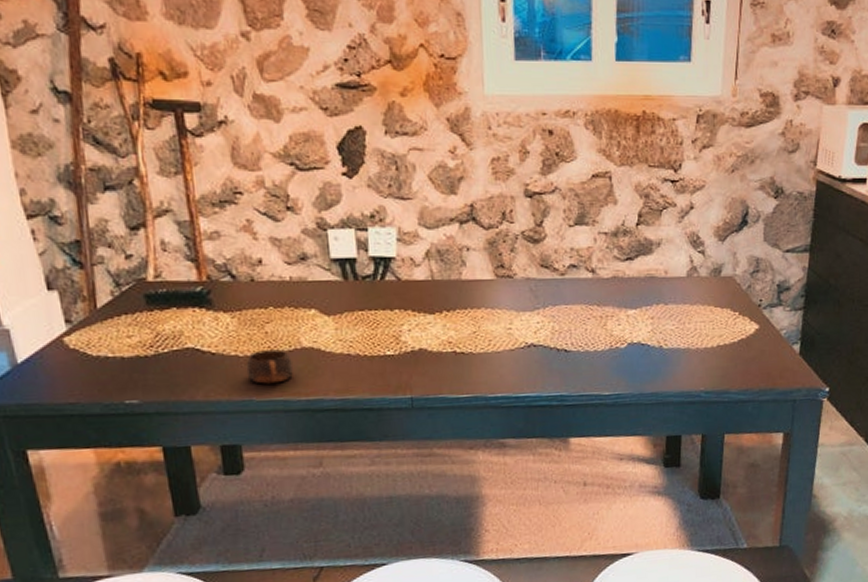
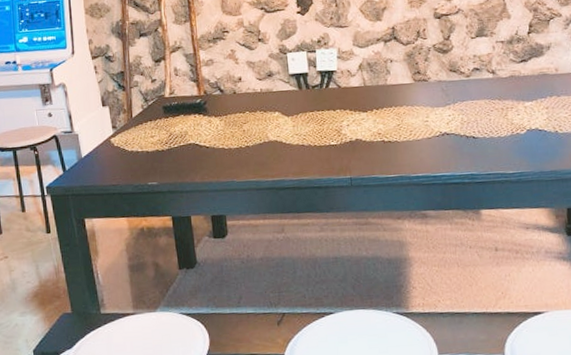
cup: present [246,349,293,384] -> none [230,142,263,169]

